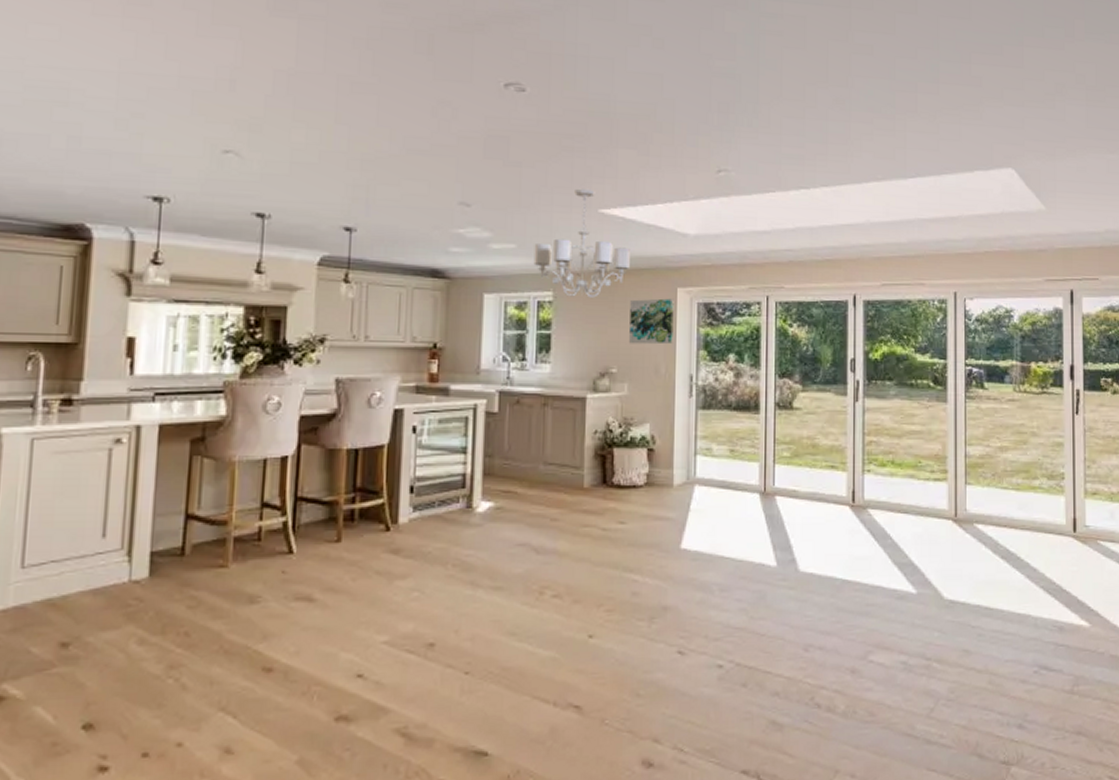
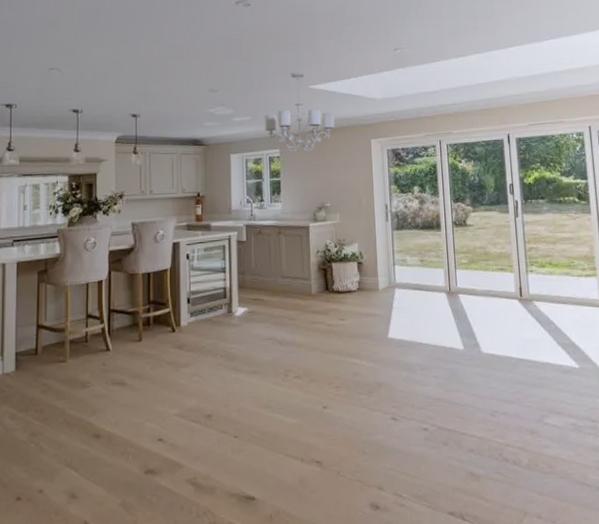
wall art: present [629,298,674,345] -> none [337,148,371,184]

